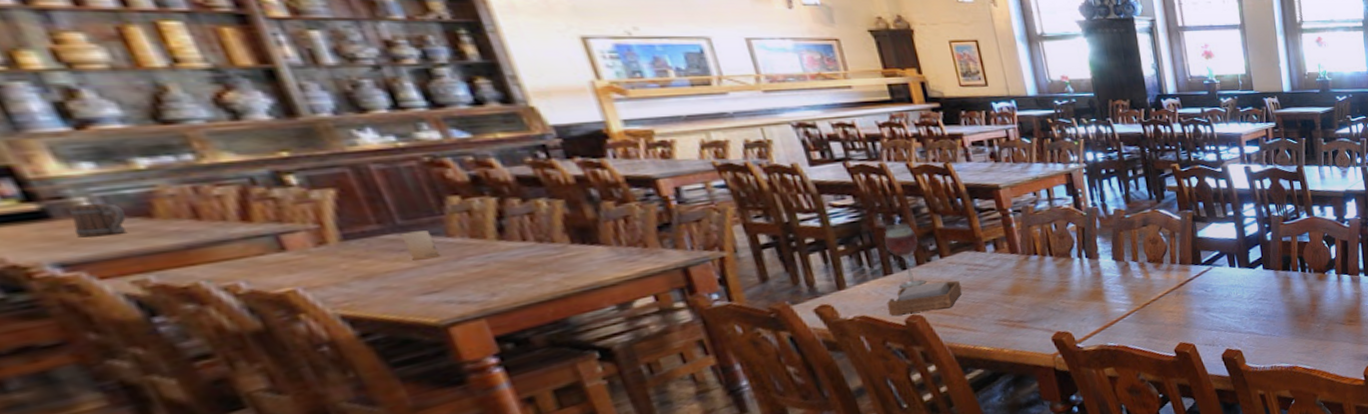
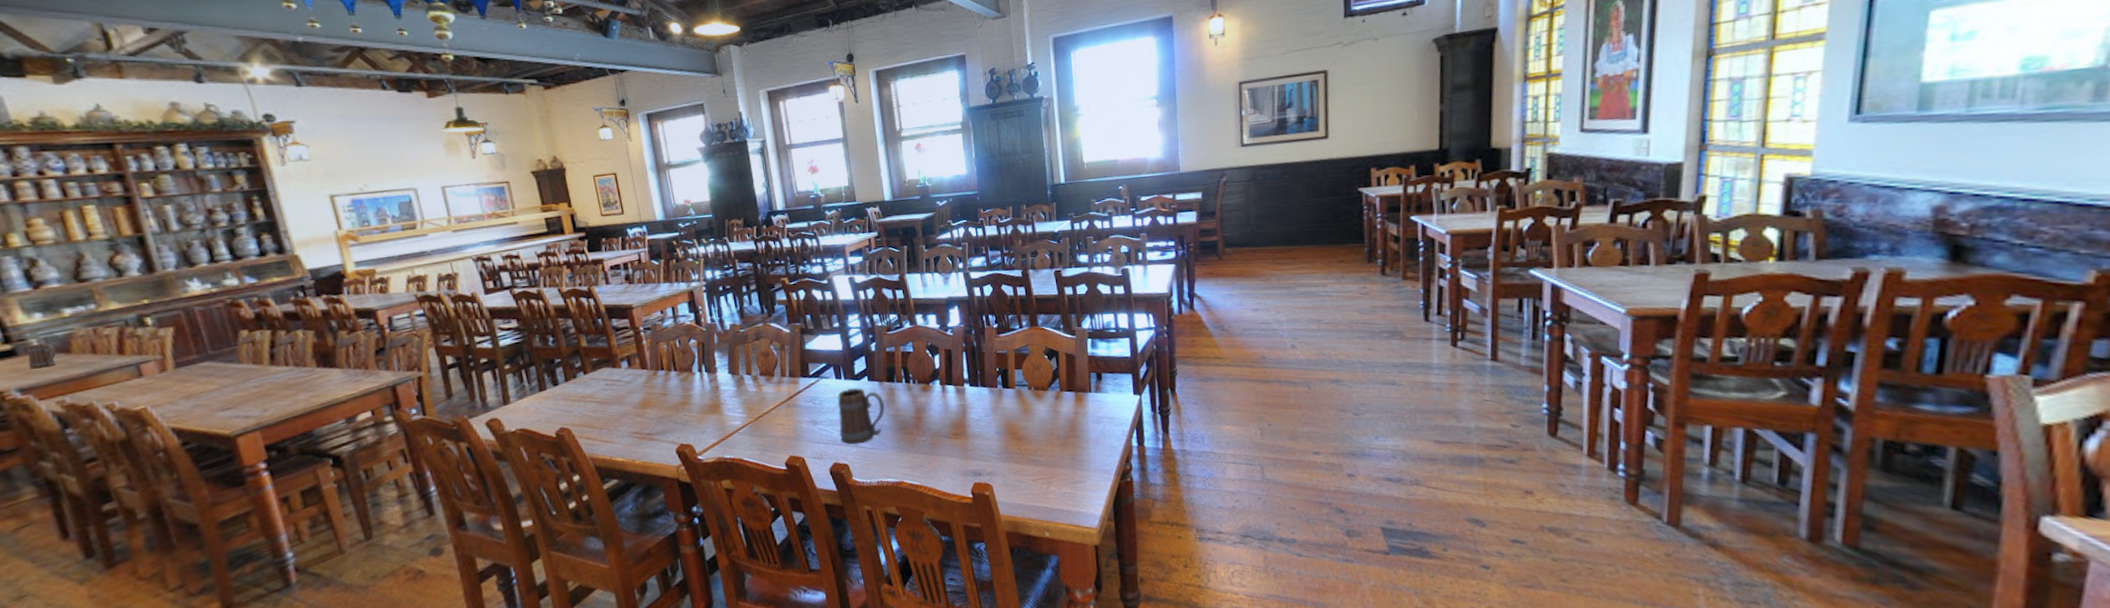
candle: present [401,230,441,262] -> none [211,359,234,384]
wineglass: present [883,223,927,288] -> none [539,343,573,403]
napkin holder: present [887,280,962,316] -> none [541,395,602,428]
beer mug: none [1231,275,1281,332] -> present [837,387,886,445]

